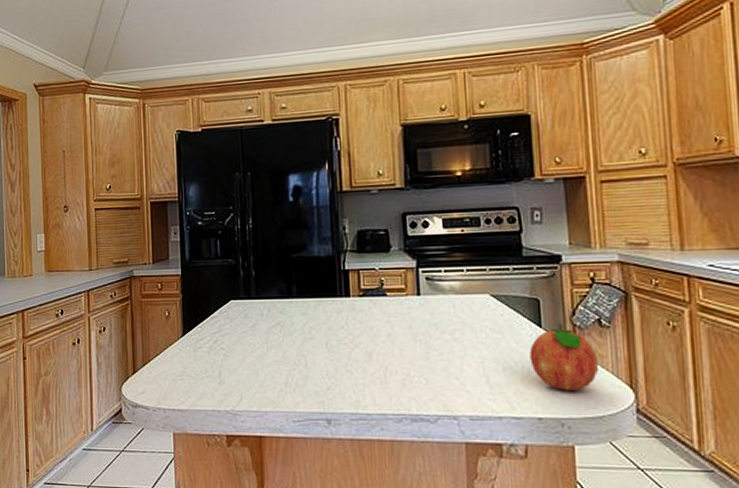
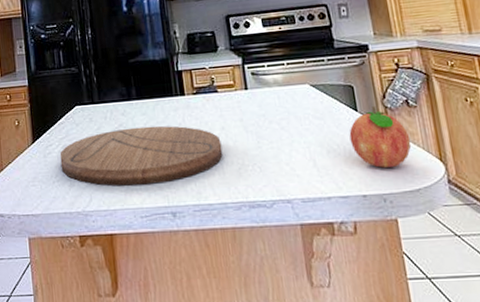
cutting board: none [211,327,387,388] -> present [60,125,223,186]

